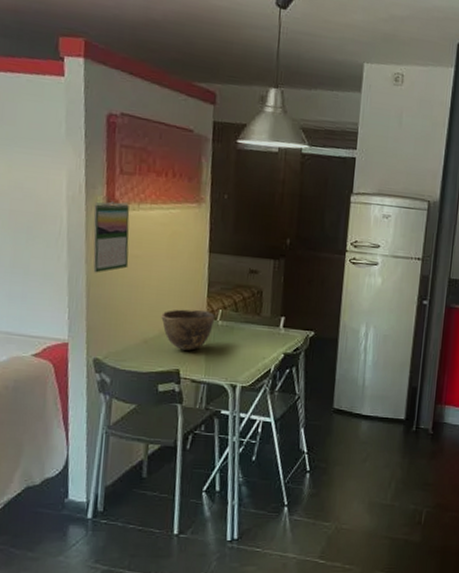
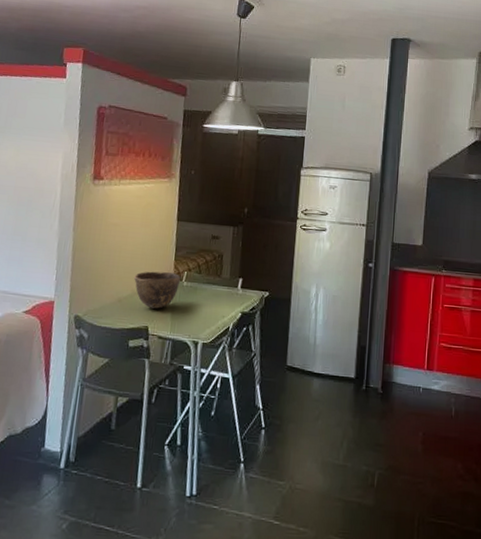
calendar: present [93,201,130,273] -> none [79,178,112,240]

